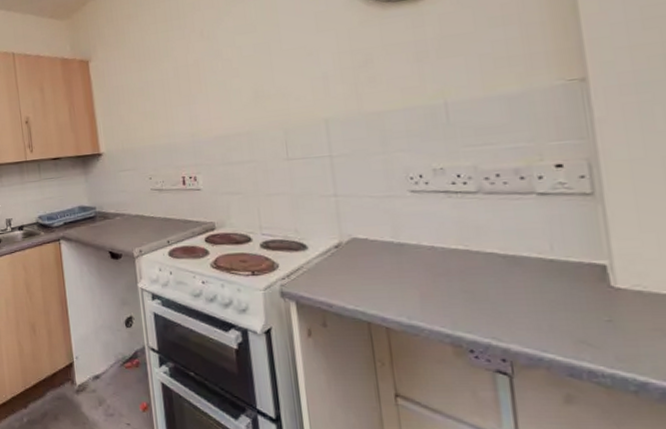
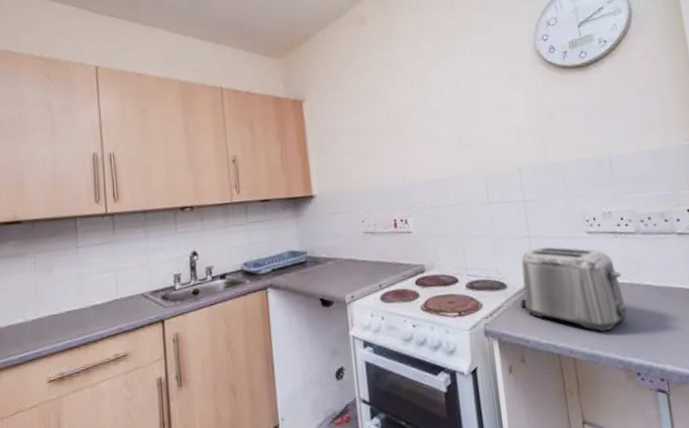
toaster: none [322,206,461,302] -> present [520,246,628,332]

